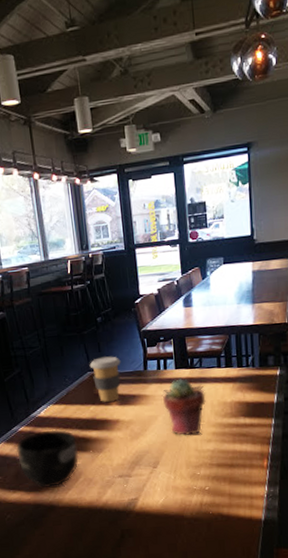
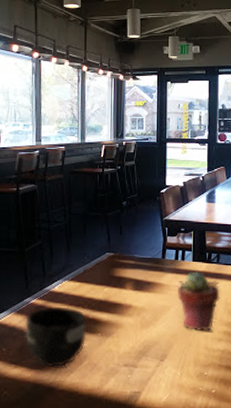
coffee cup: present [89,356,121,402] -> none [109,240,141,285]

